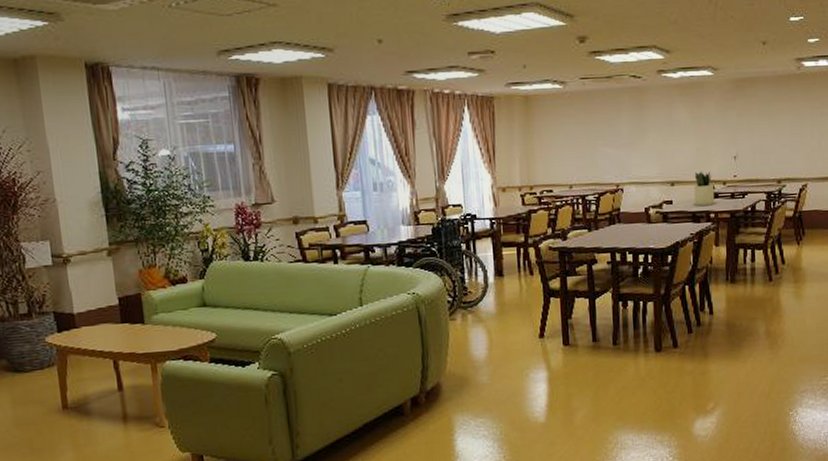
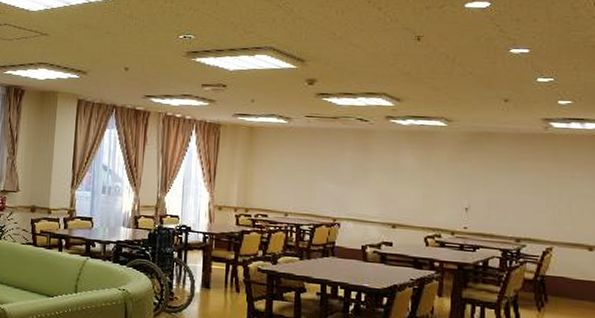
planter: present [693,171,716,207] -> none [415,217,442,254]

